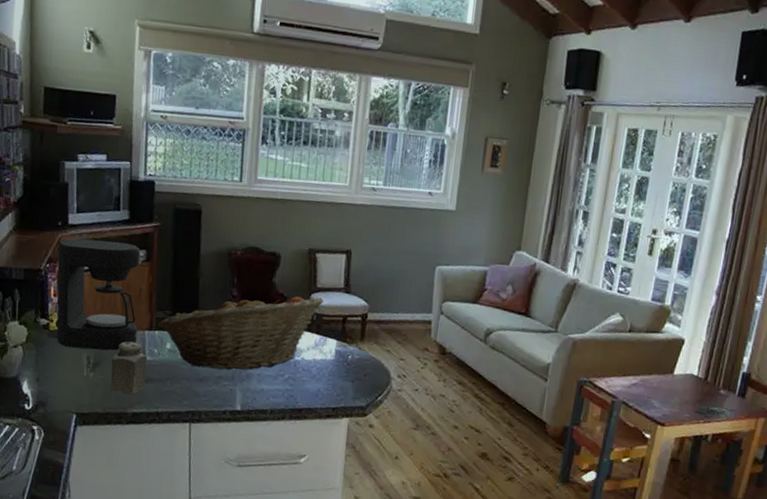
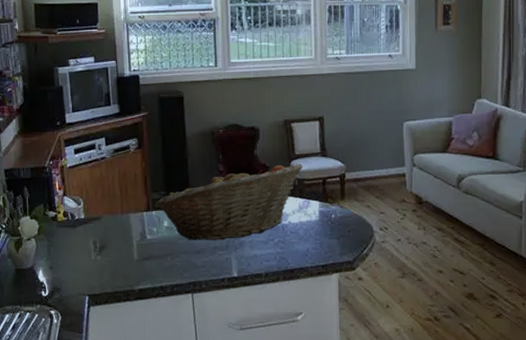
coffee maker: present [56,238,141,351] -> none [58,134,136,234]
salt shaker: present [111,341,147,394] -> none [116,223,148,271]

